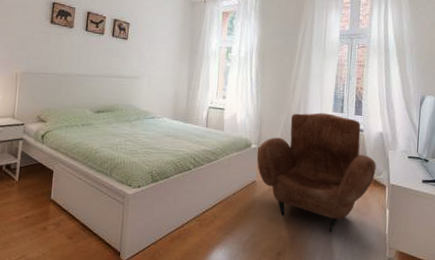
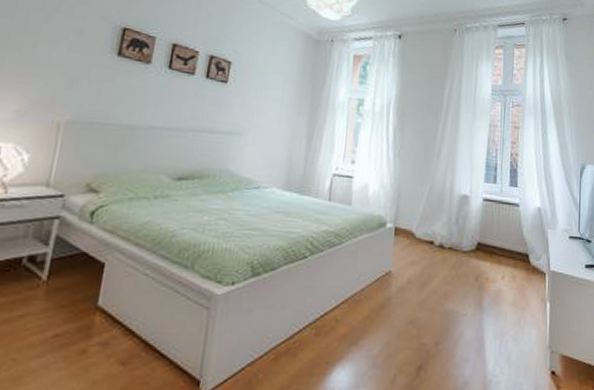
armchair: present [256,112,376,233] -> none [392,183,534,336]

